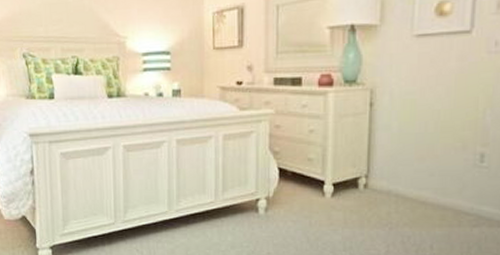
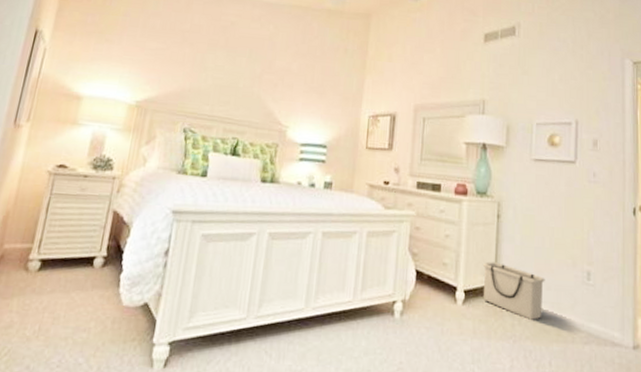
storage bin: none [354,153,428,207] -> present [483,261,545,320]

